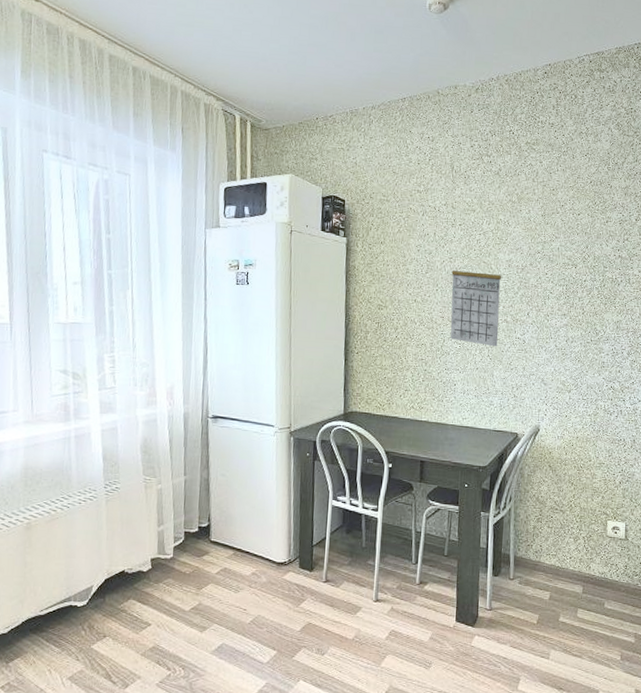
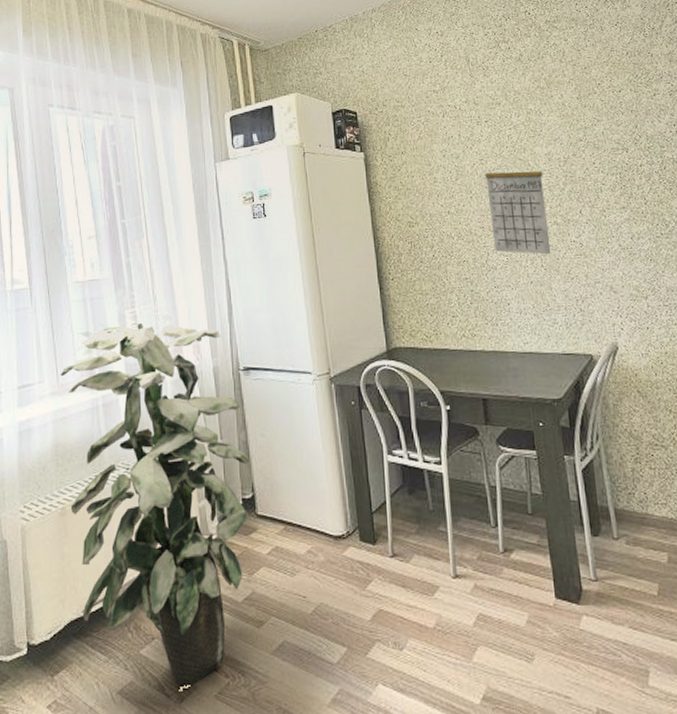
indoor plant: none [35,367,209,678] -> present [60,323,250,690]

